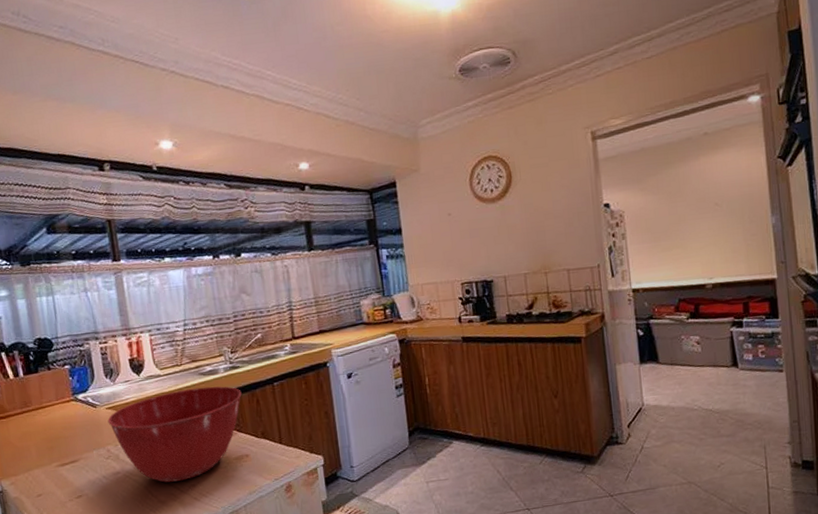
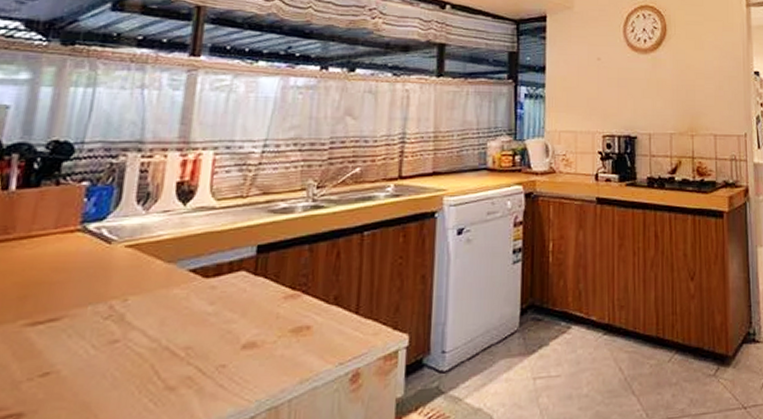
mixing bowl: present [107,386,242,483] -> none [122,229,320,360]

